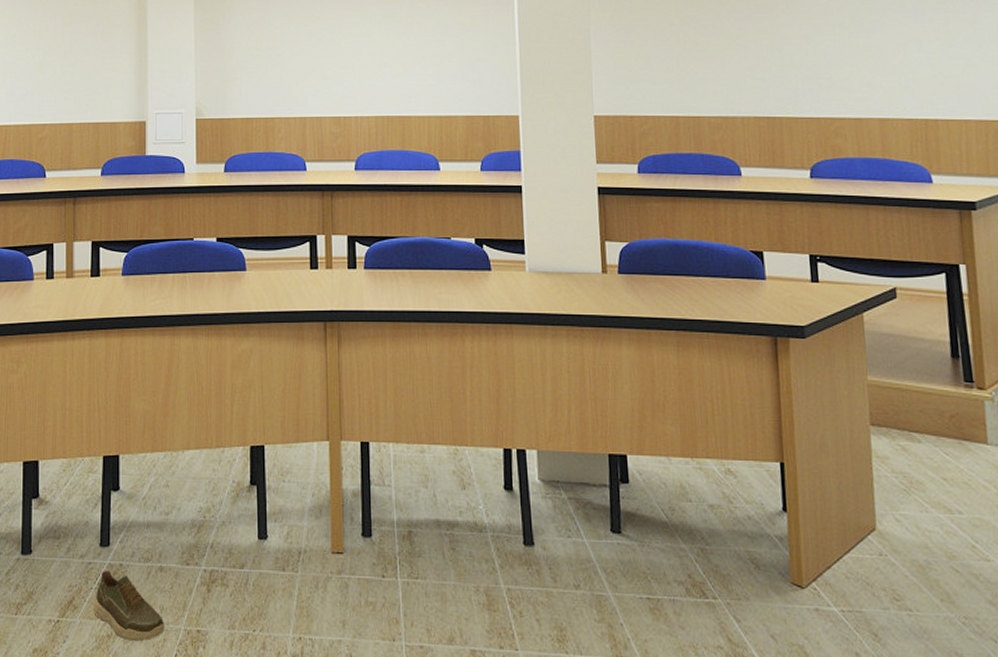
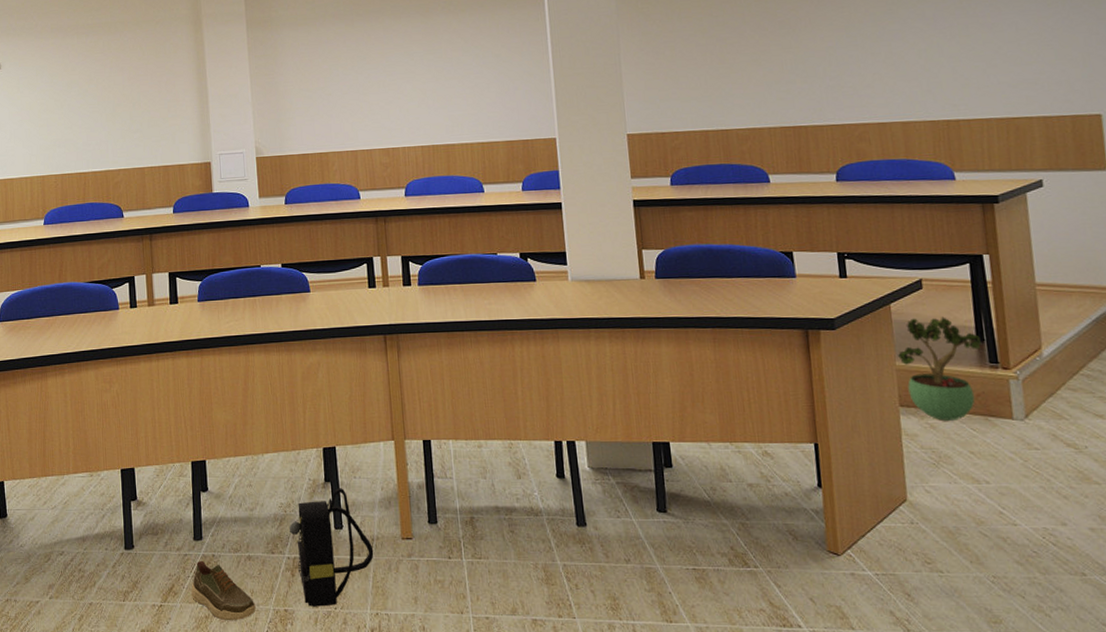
backpack: none [207,492,300,628] -> present [289,488,374,607]
potted plant: none [870,329,956,443] -> present [898,317,981,421]

